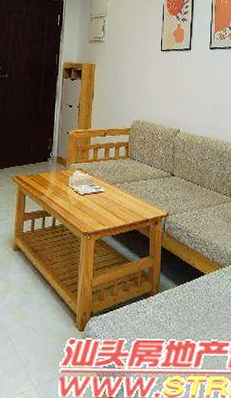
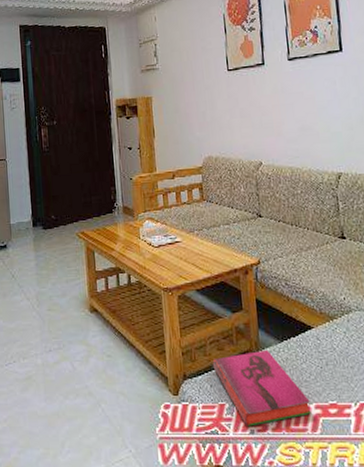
hardback book: none [117,292,196,361] -> present [212,349,311,427]

